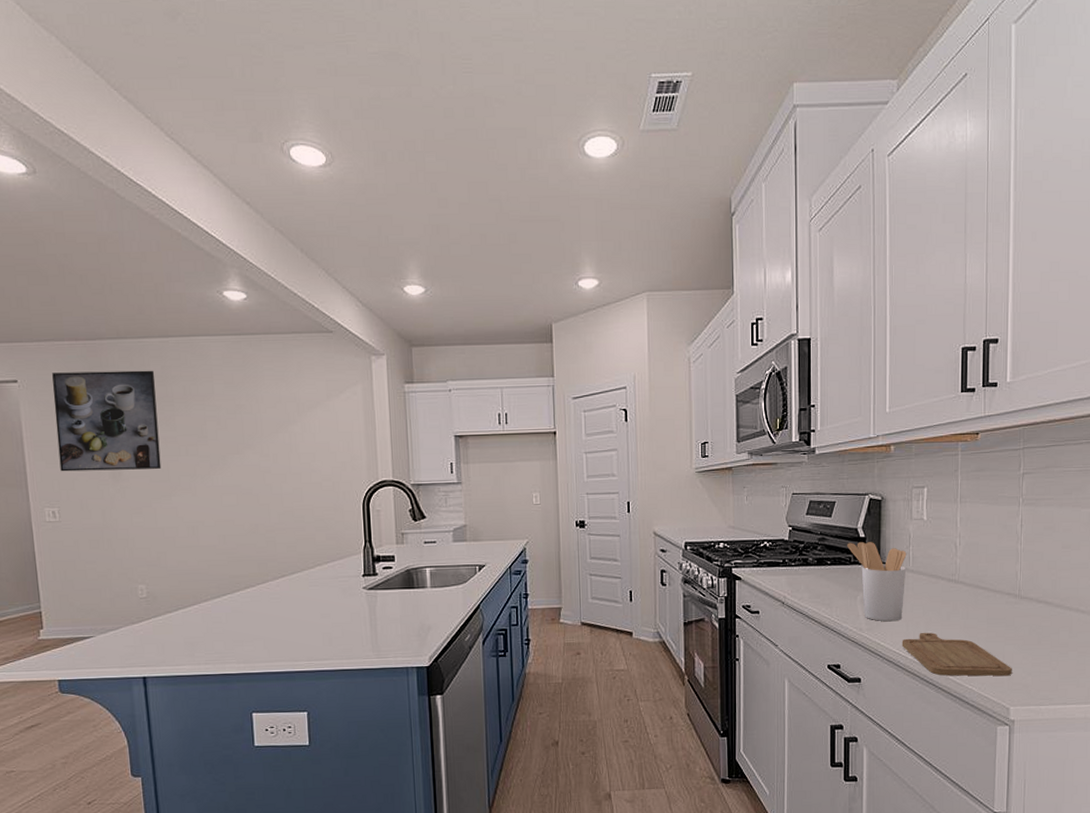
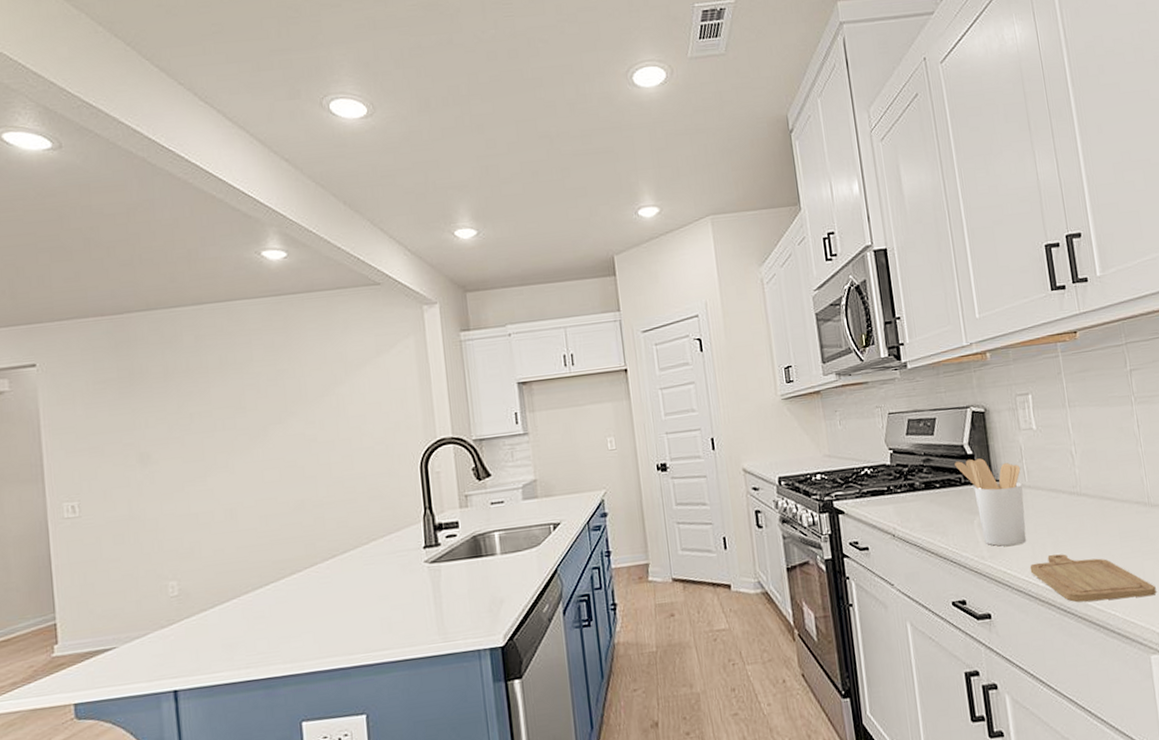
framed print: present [52,370,162,472] -> none [75,340,195,461]

